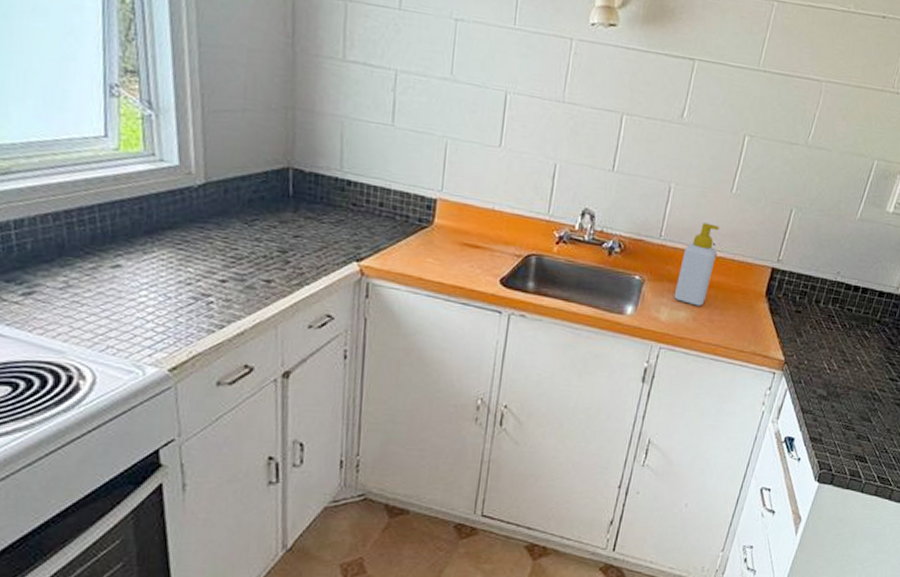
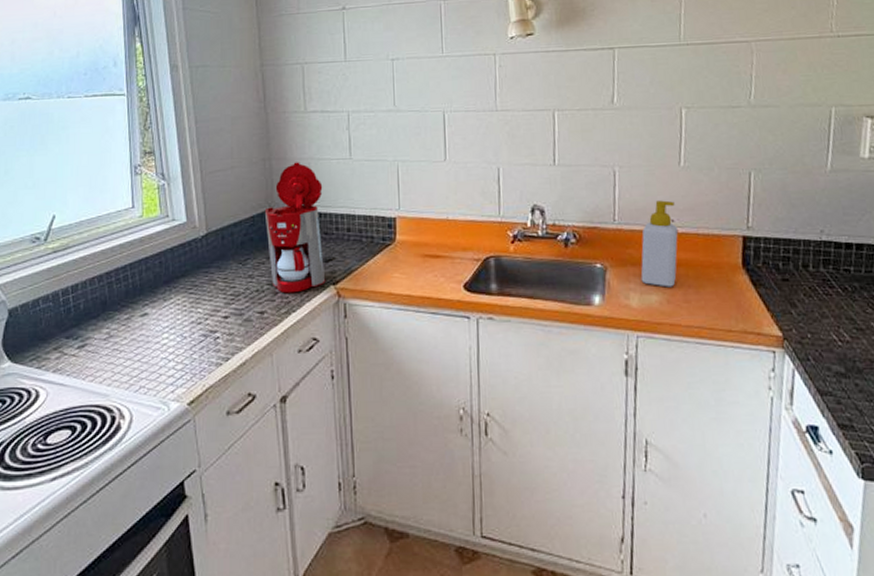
coffee maker: none [281,117,360,265] -> present [266,162,333,294]

